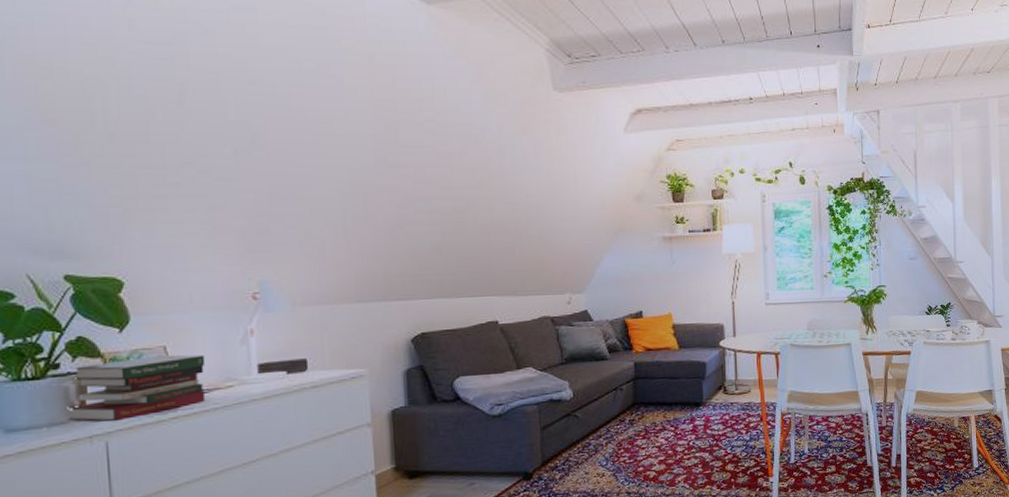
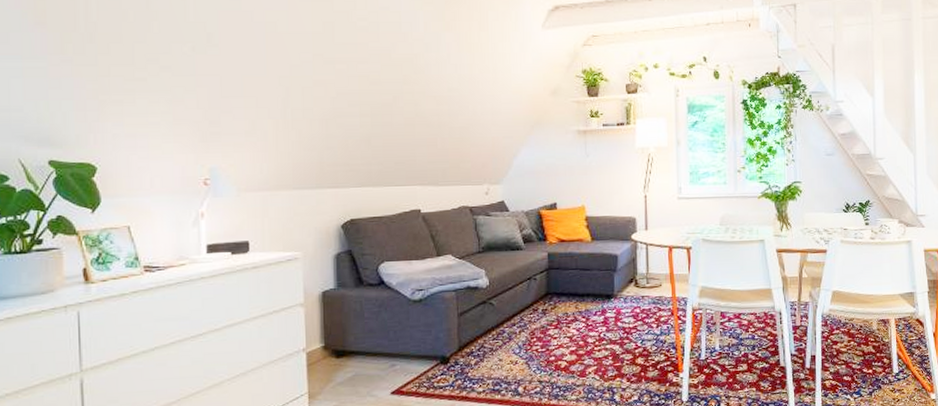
books: present [68,354,206,422] -> none [47,234,162,294]

